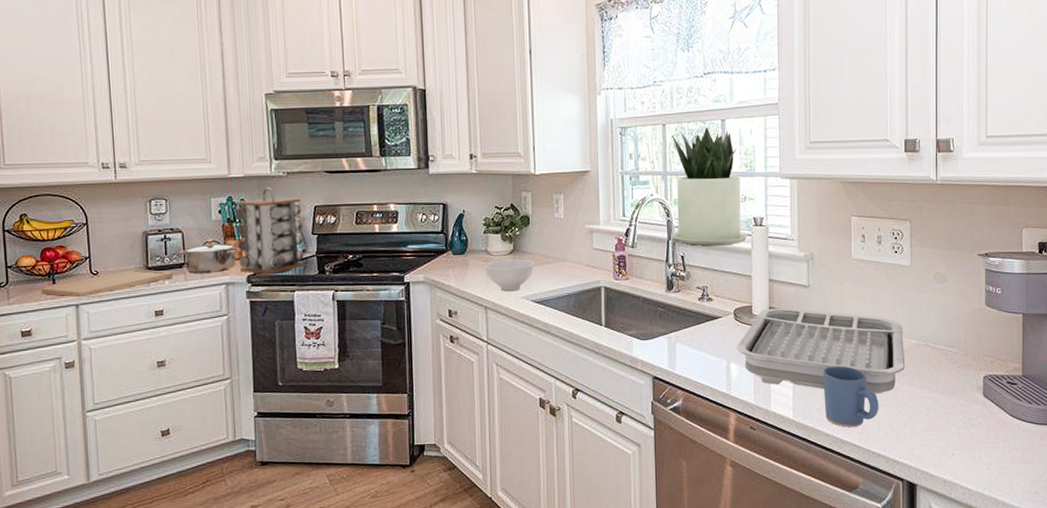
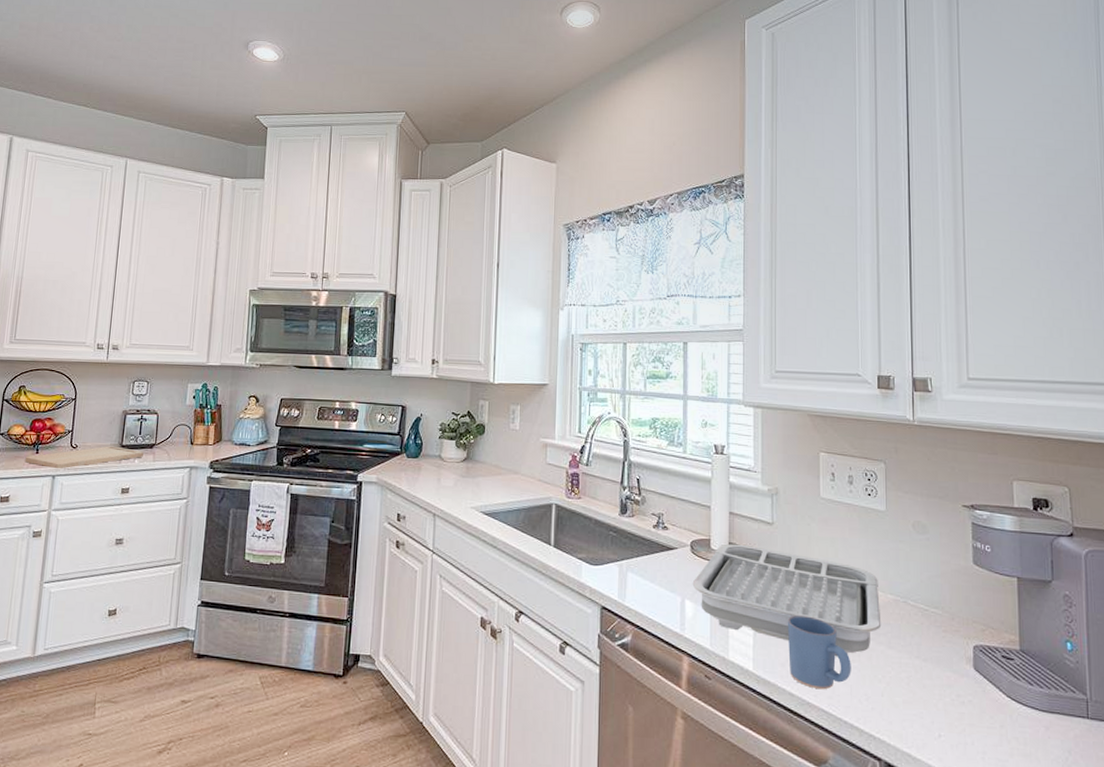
cooking pot: present [178,239,242,273] -> none [151,422,209,455]
spice rack: present [235,188,305,275] -> none [204,378,269,462]
bowl: present [484,259,535,292] -> none [436,466,487,501]
planter: present [671,127,748,246] -> none [627,349,708,472]

